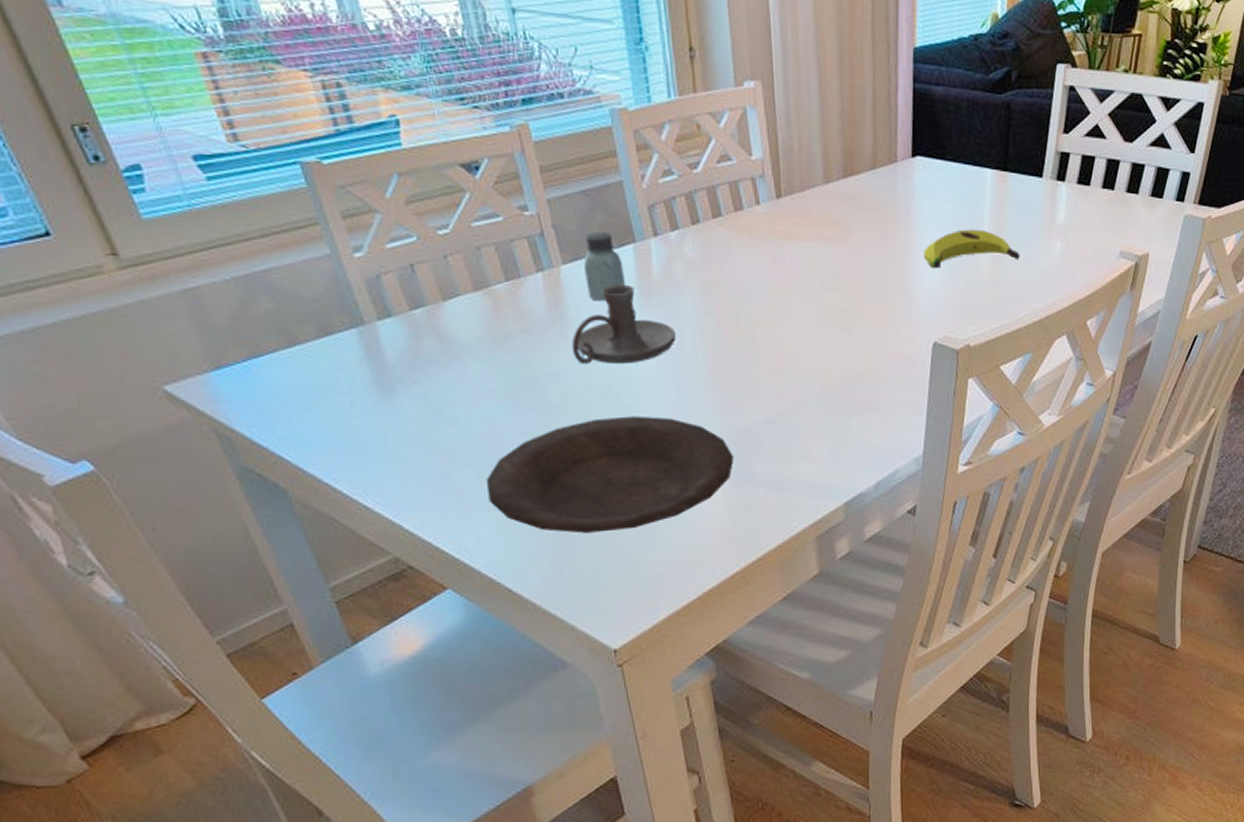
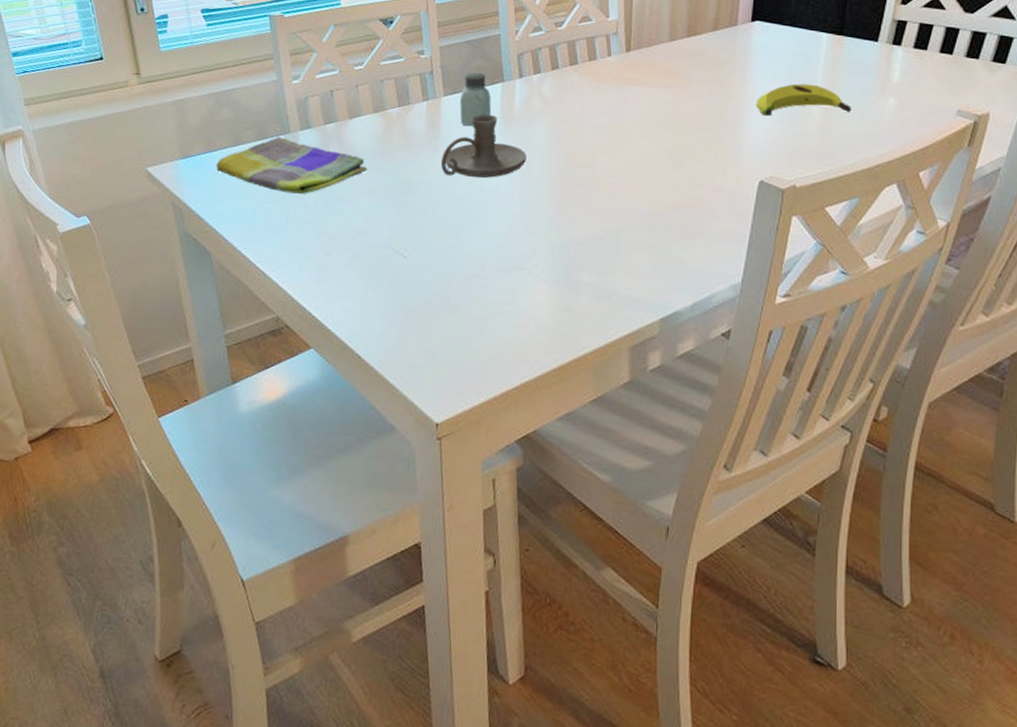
dish towel: none [267,331,479,403] -> present [216,137,367,194]
plate: present [485,415,734,534] -> none [356,221,563,318]

